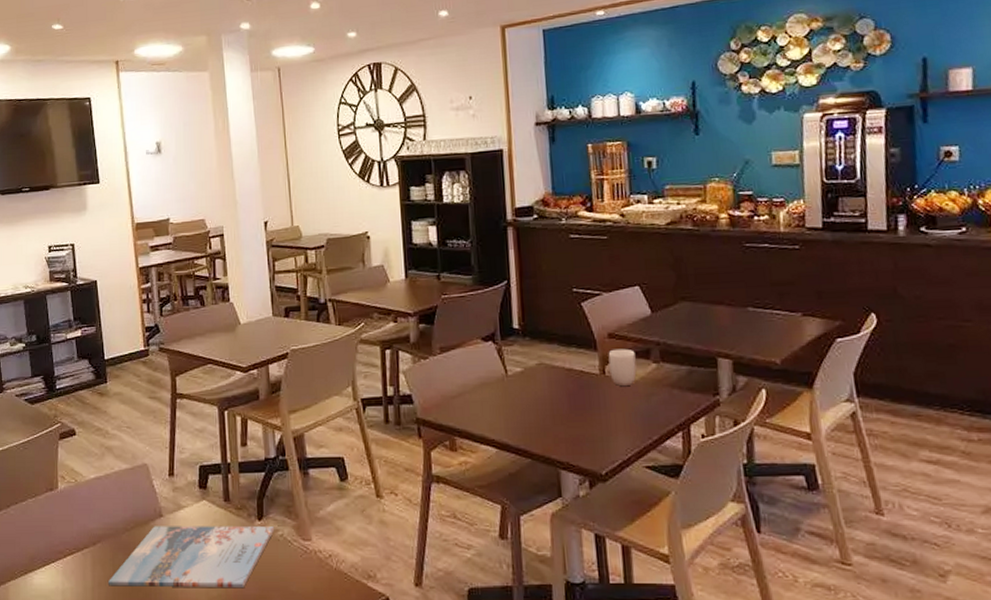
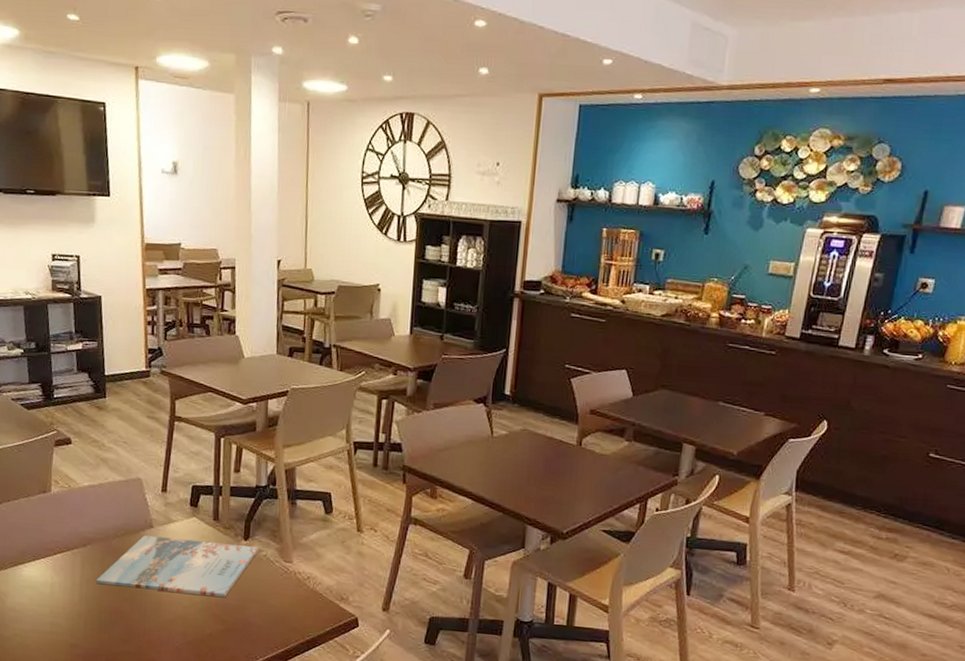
cup: present [608,348,637,387] -> none [585,424,612,459]

